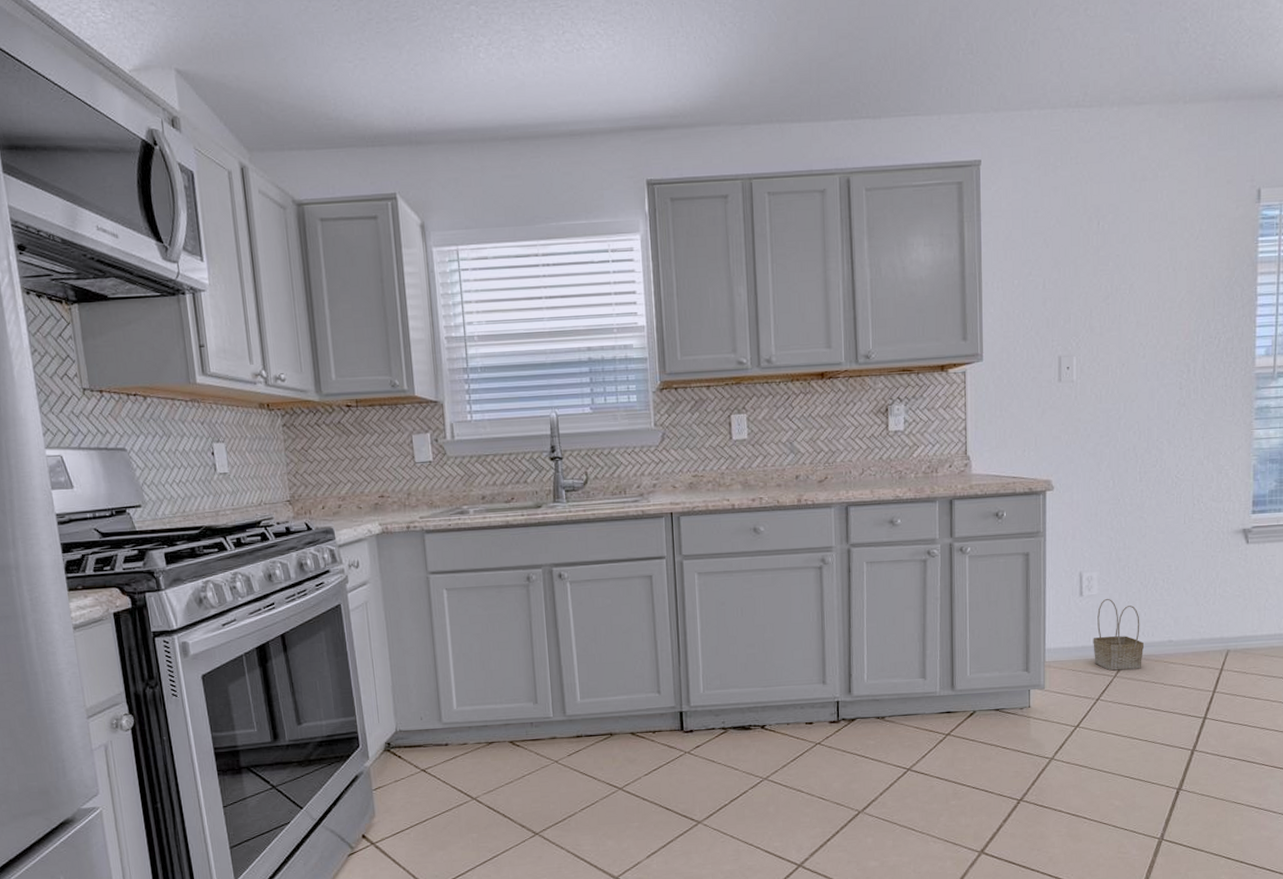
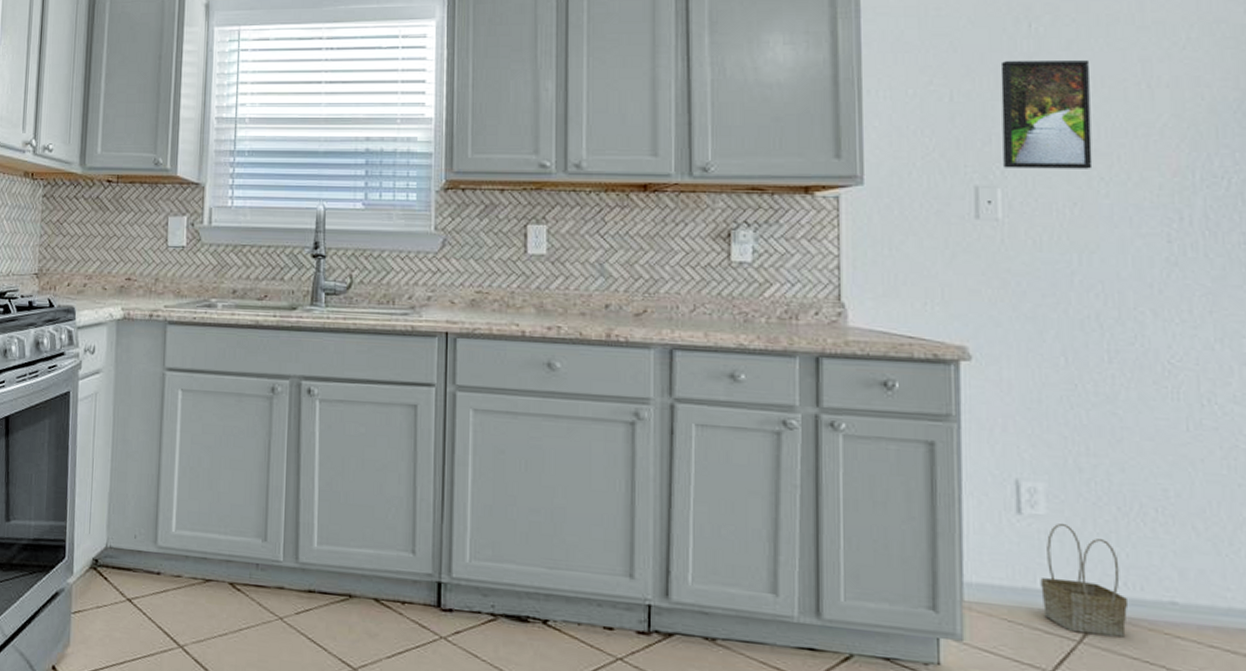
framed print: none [1078,251,1136,340] -> present [1000,60,1093,169]

